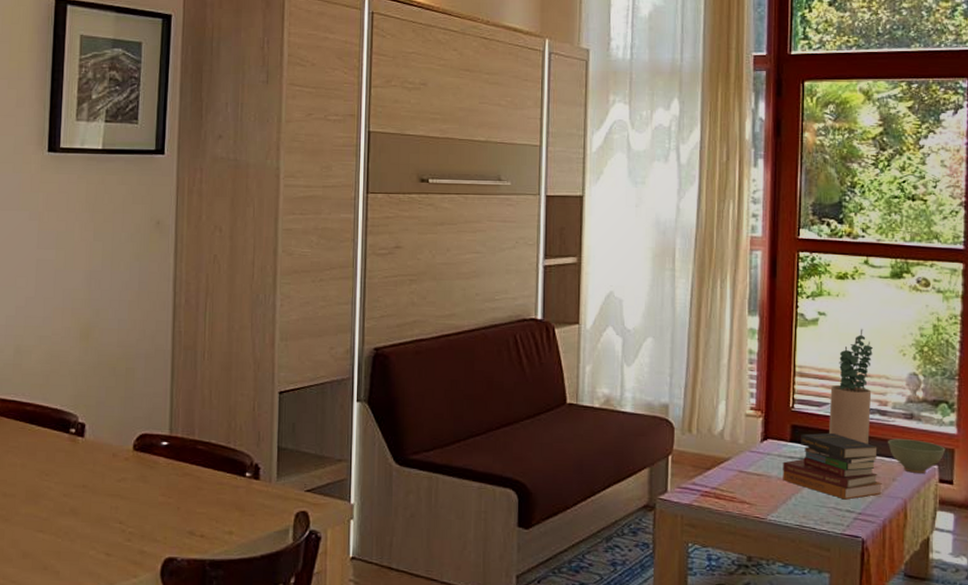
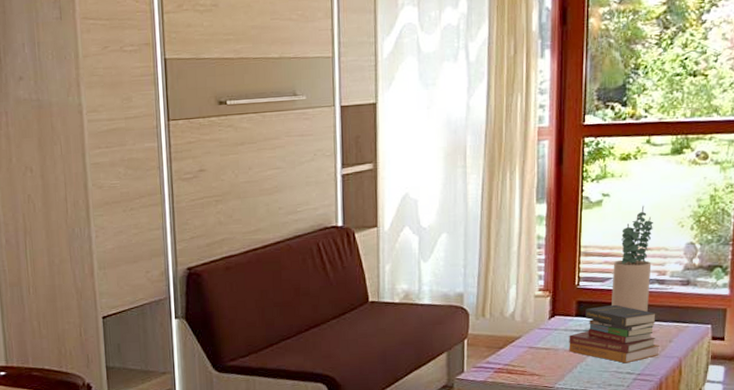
bowl: present [888,439,946,473] -> none [666,303,719,334]

